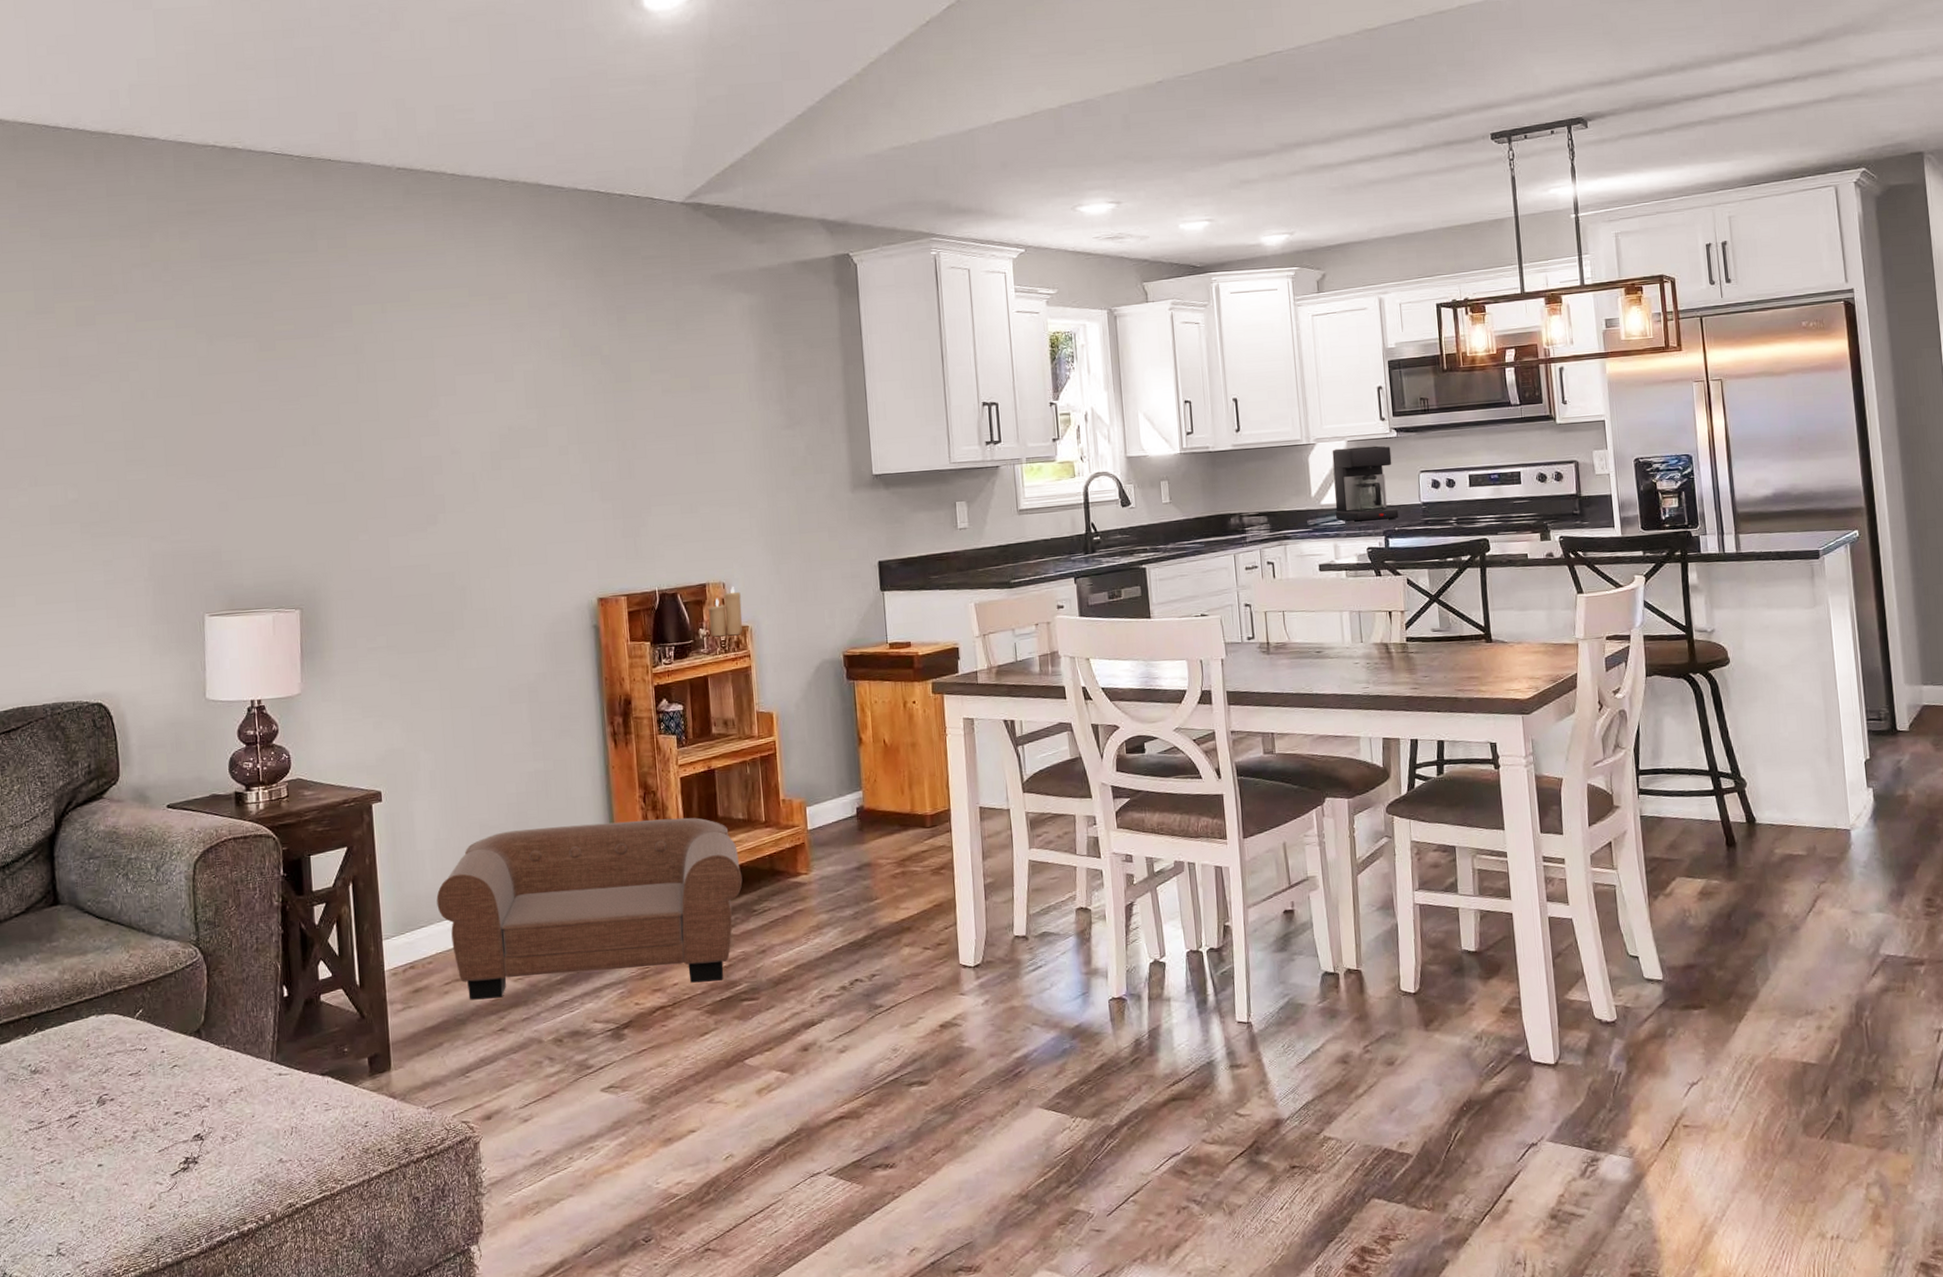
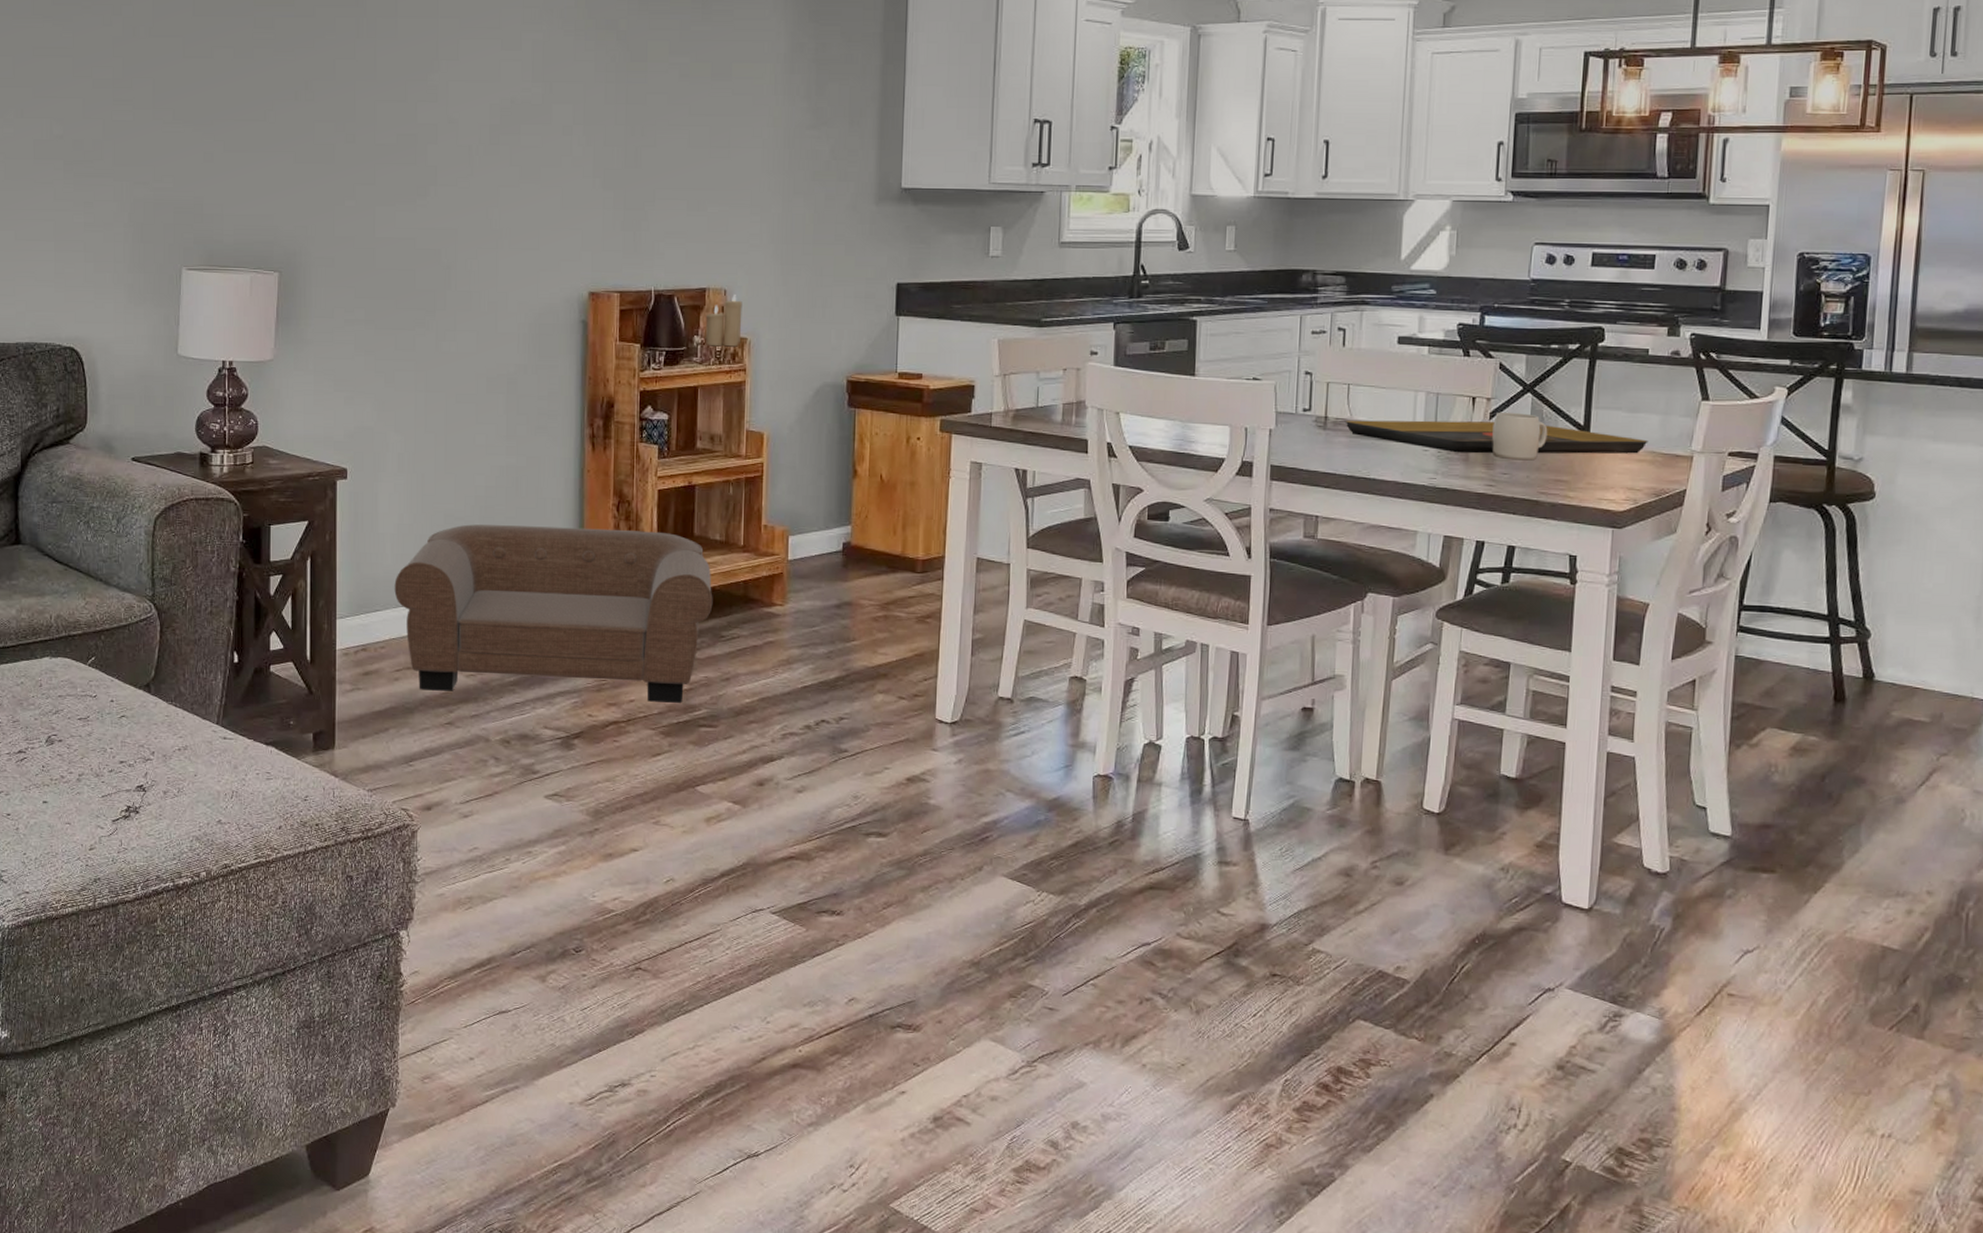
decorative tray: none [1284,629,1540,663] -> present [1345,420,1648,455]
coffee maker: present [1332,446,1399,522] -> none [1426,208,1503,294]
mug: none [1409,621,1456,664] -> present [1492,411,1548,461]

